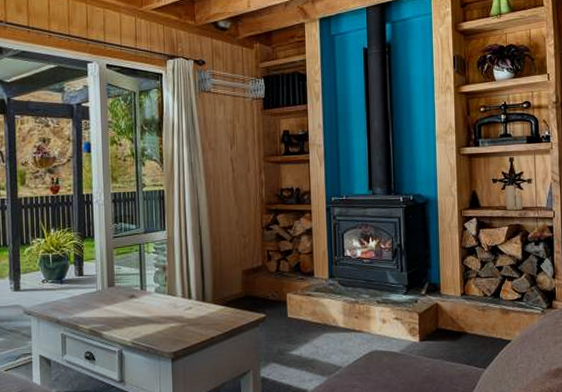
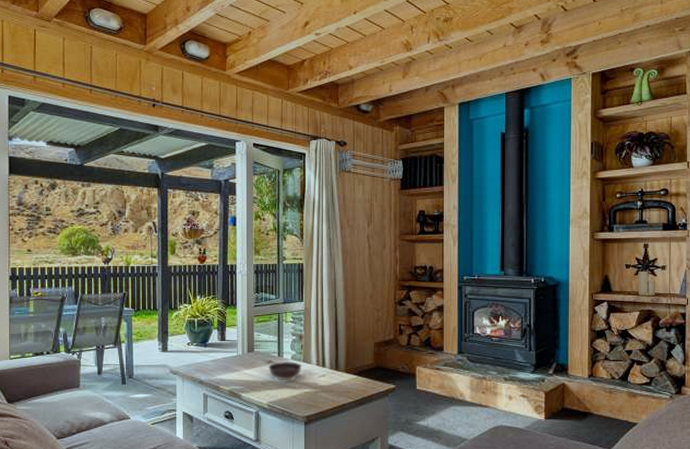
bowl: none [131,294,167,316] -> present [269,361,302,381]

